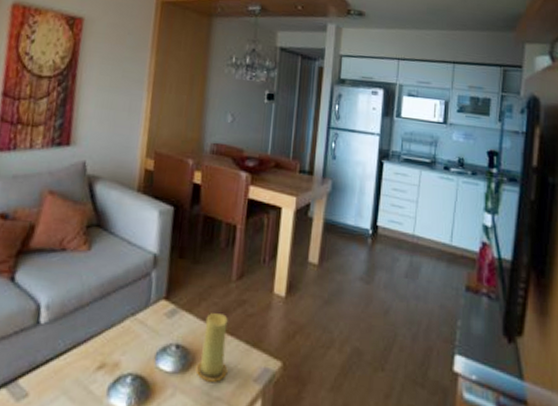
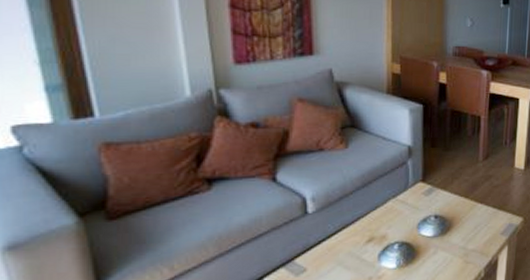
candle: present [196,313,228,382] -> none [453,188,479,239]

